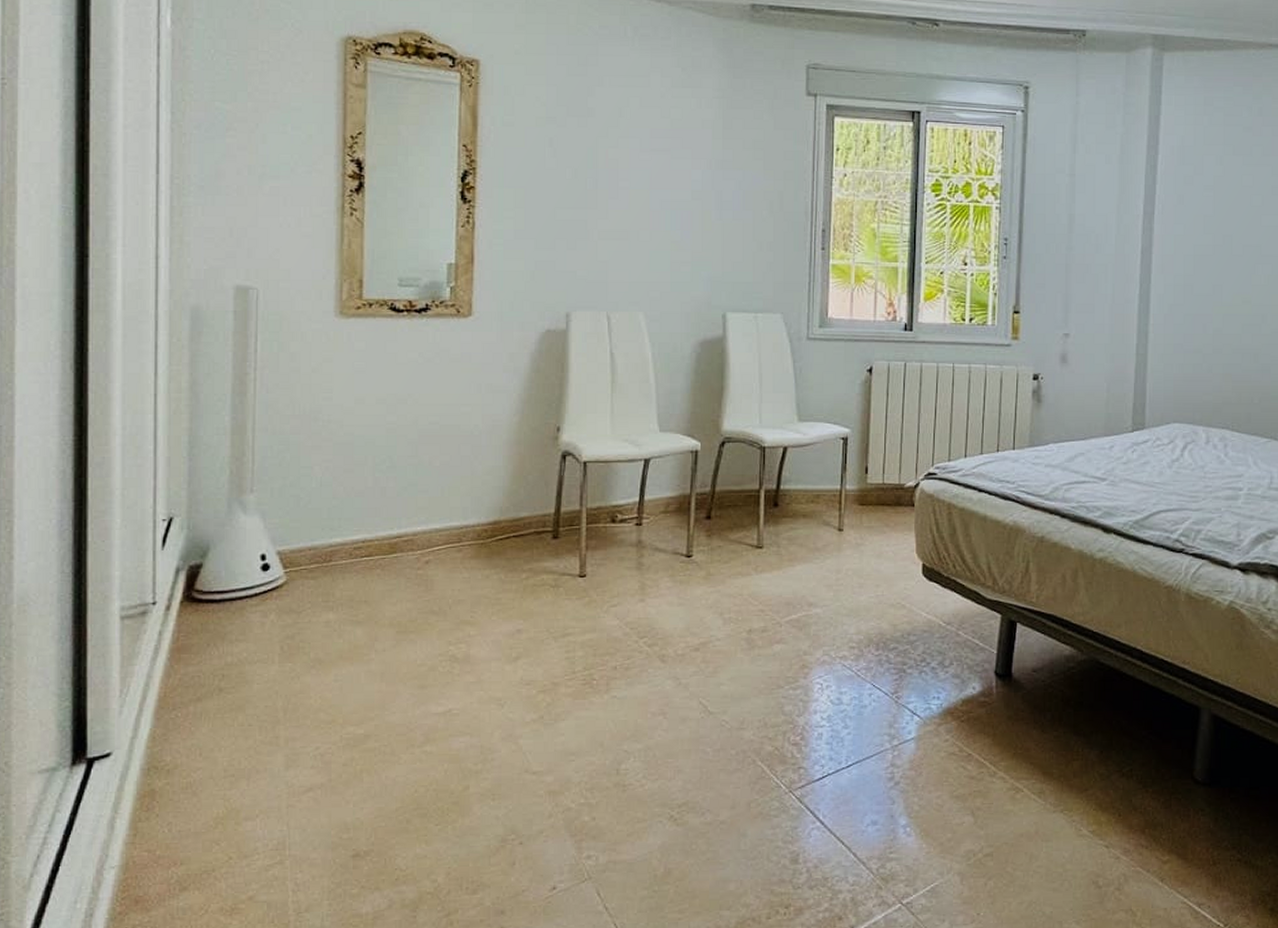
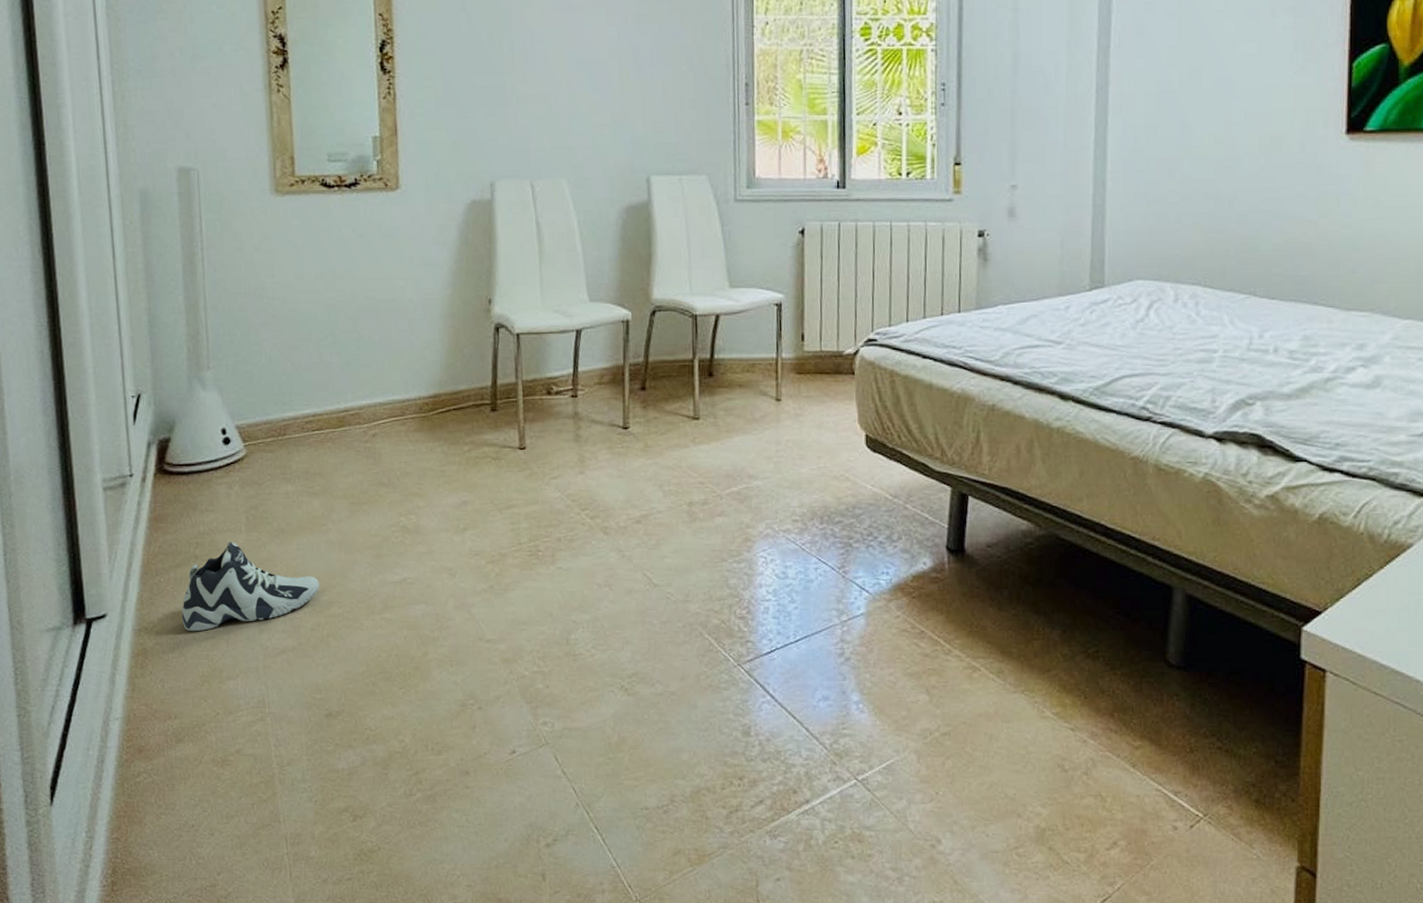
sneaker: none [198,673,357,770] -> present [181,542,320,632]

